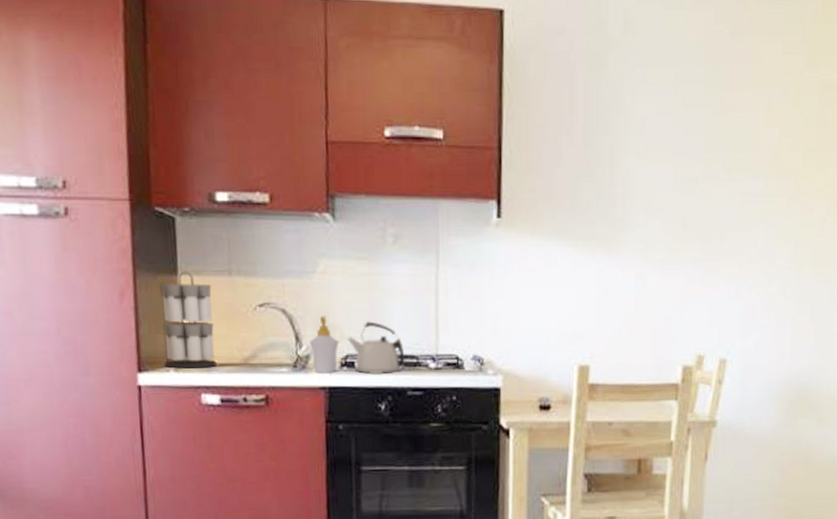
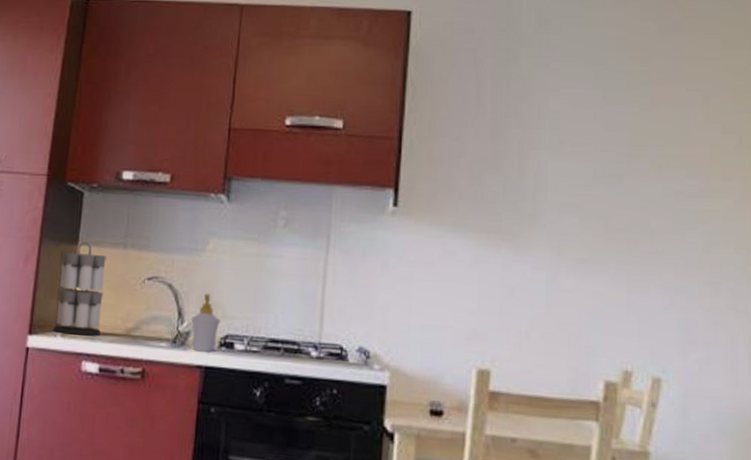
kettle: present [347,321,405,375] -> none [228,302,286,359]

